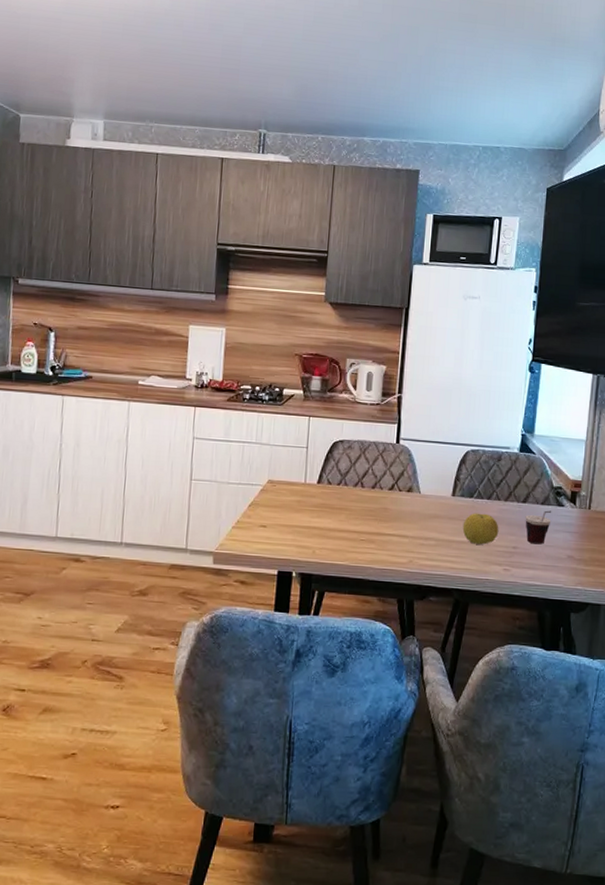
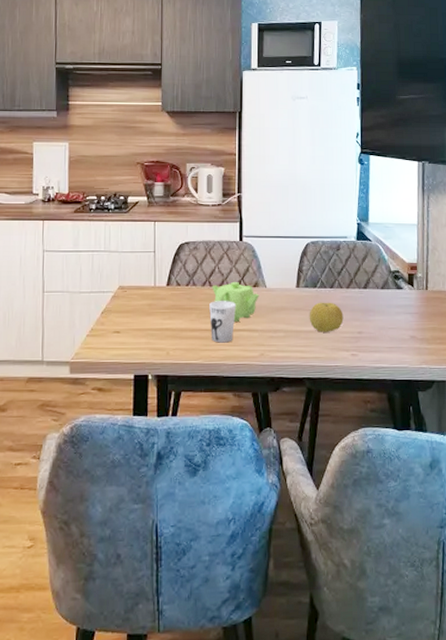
cup: none [359,503,387,547] -> present [209,301,236,343]
teapot: none [364,484,413,526] -> present [212,281,259,322]
cup: present [525,510,552,545] -> none [367,294,392,328]

